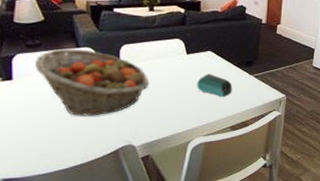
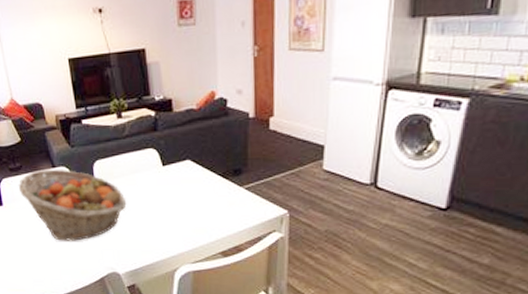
speaker: present [197,74,233,97] -> none [177,188,220,216]

